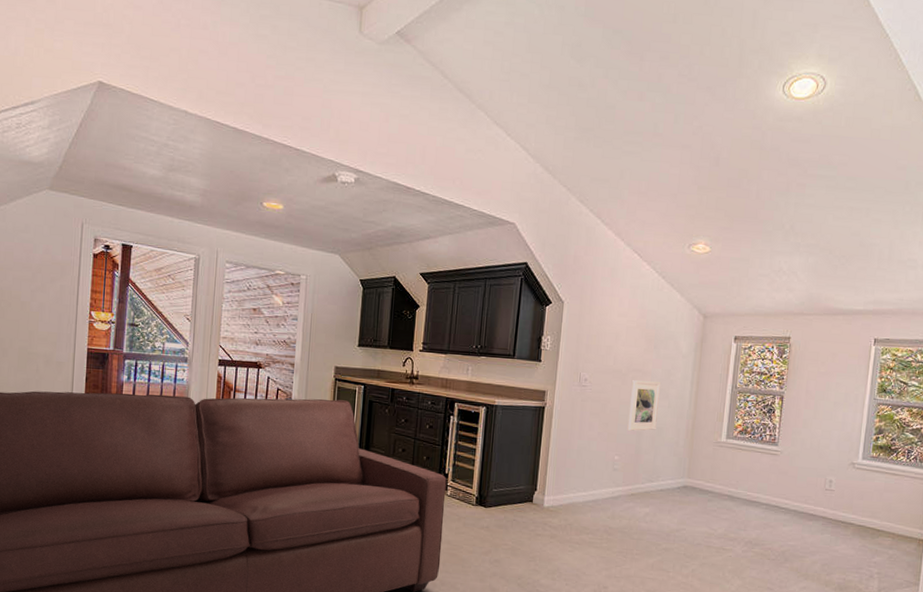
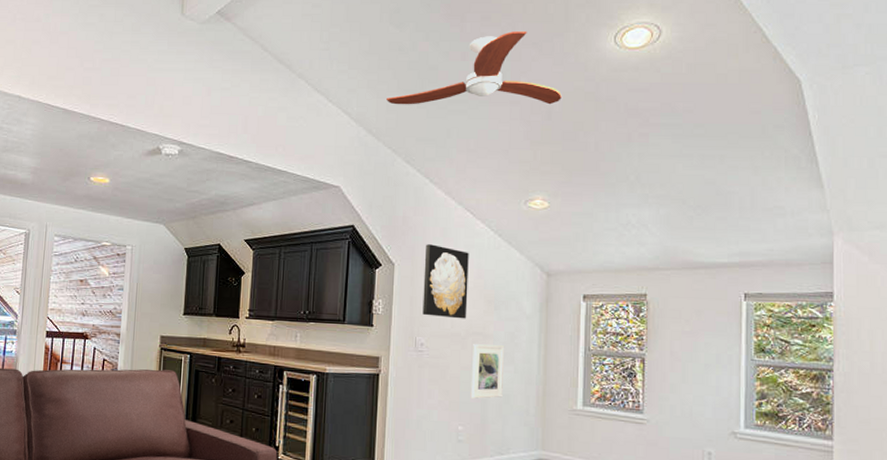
ceiling fan: none [564,73,730,151] -> present [386,31,562,105]
wall art: none [588,284,634,357] -> present [422,244,469,319]

